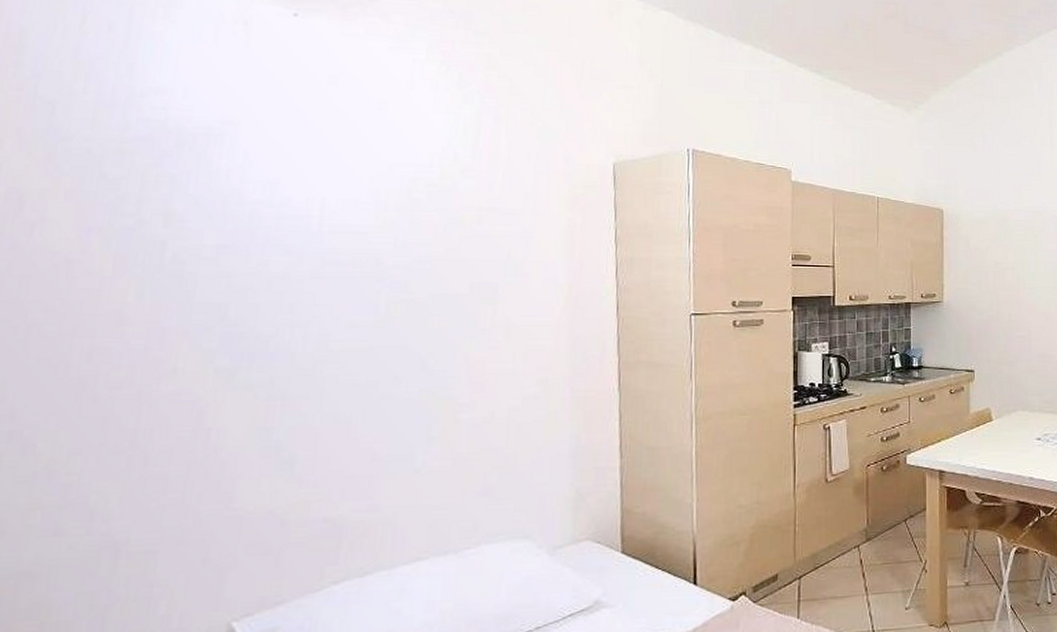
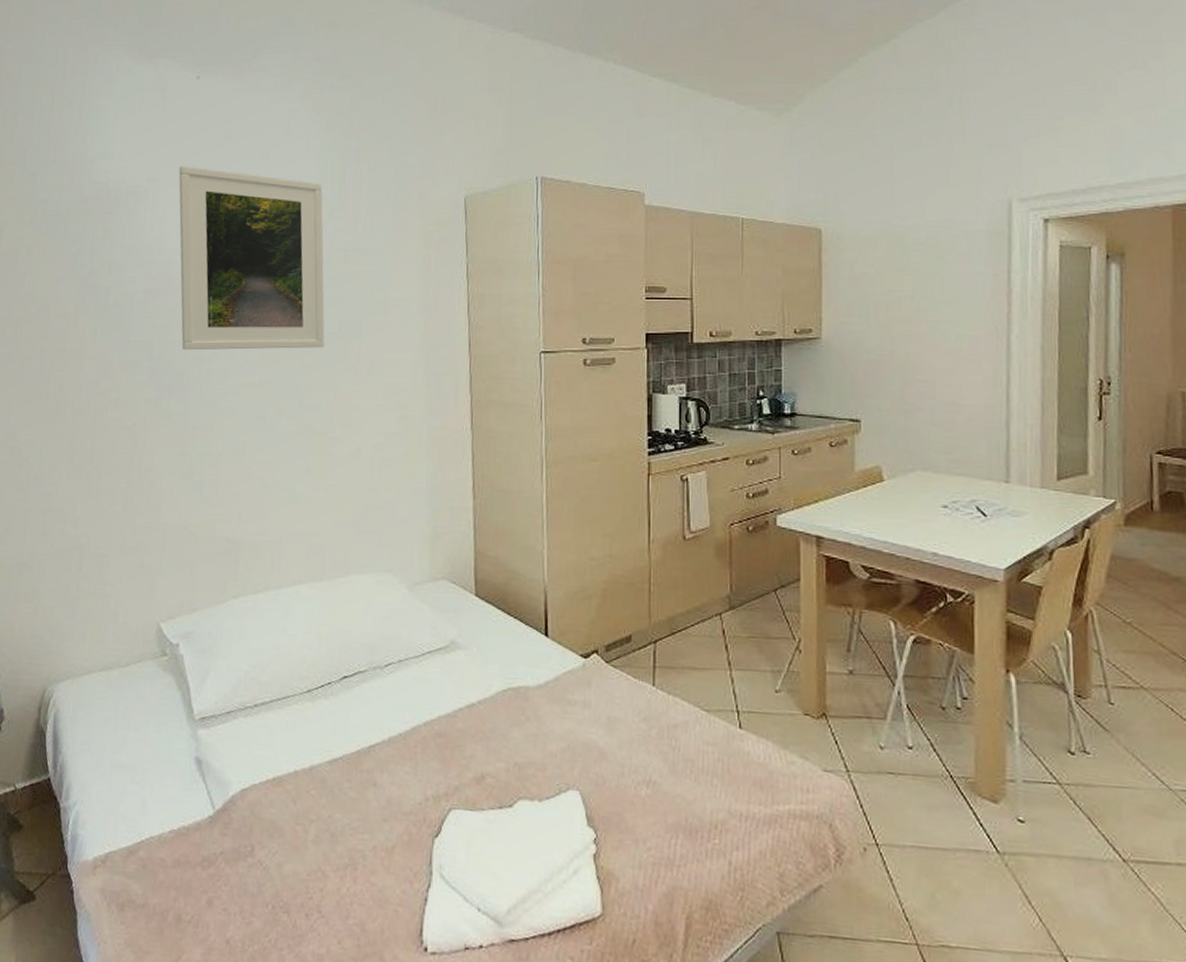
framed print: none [267,109,454,314] -> present [179,165,325,351]

